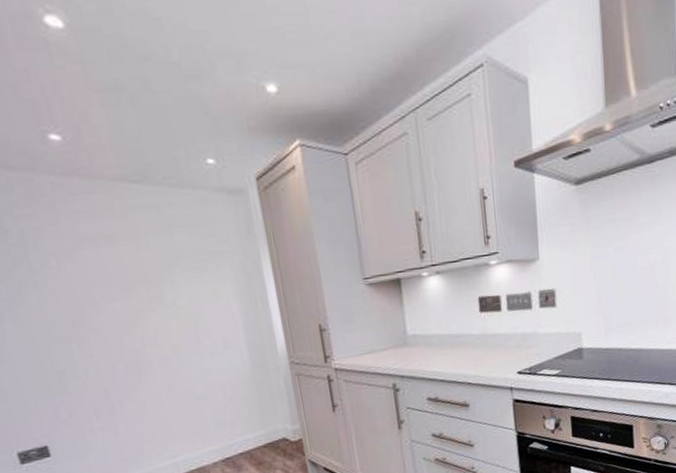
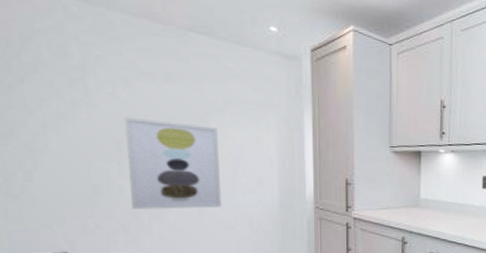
wall art: none [74,287,191,391] -> present [124,116,222,209]

